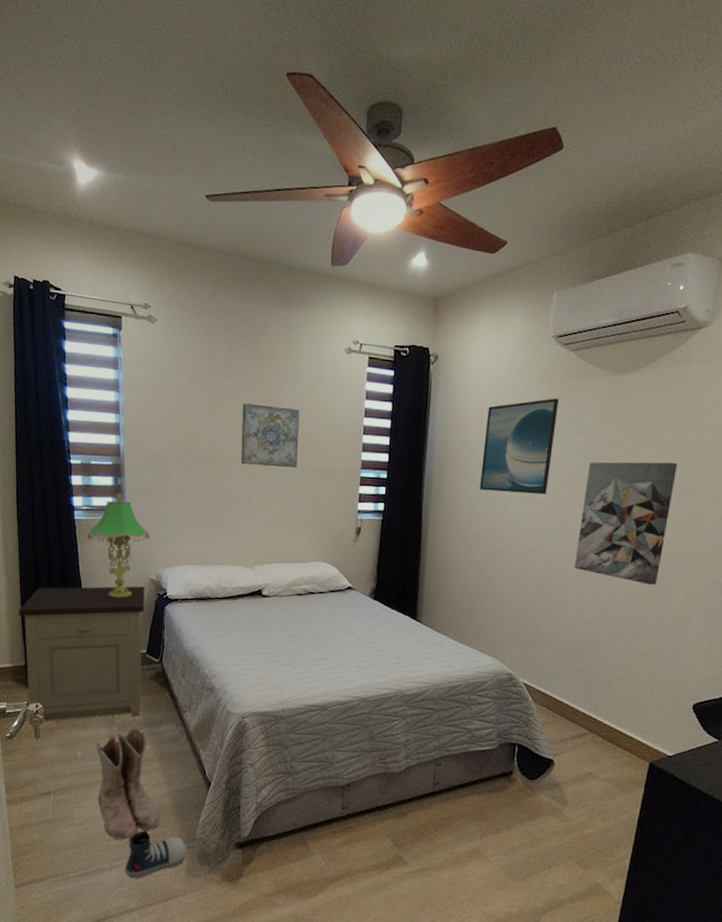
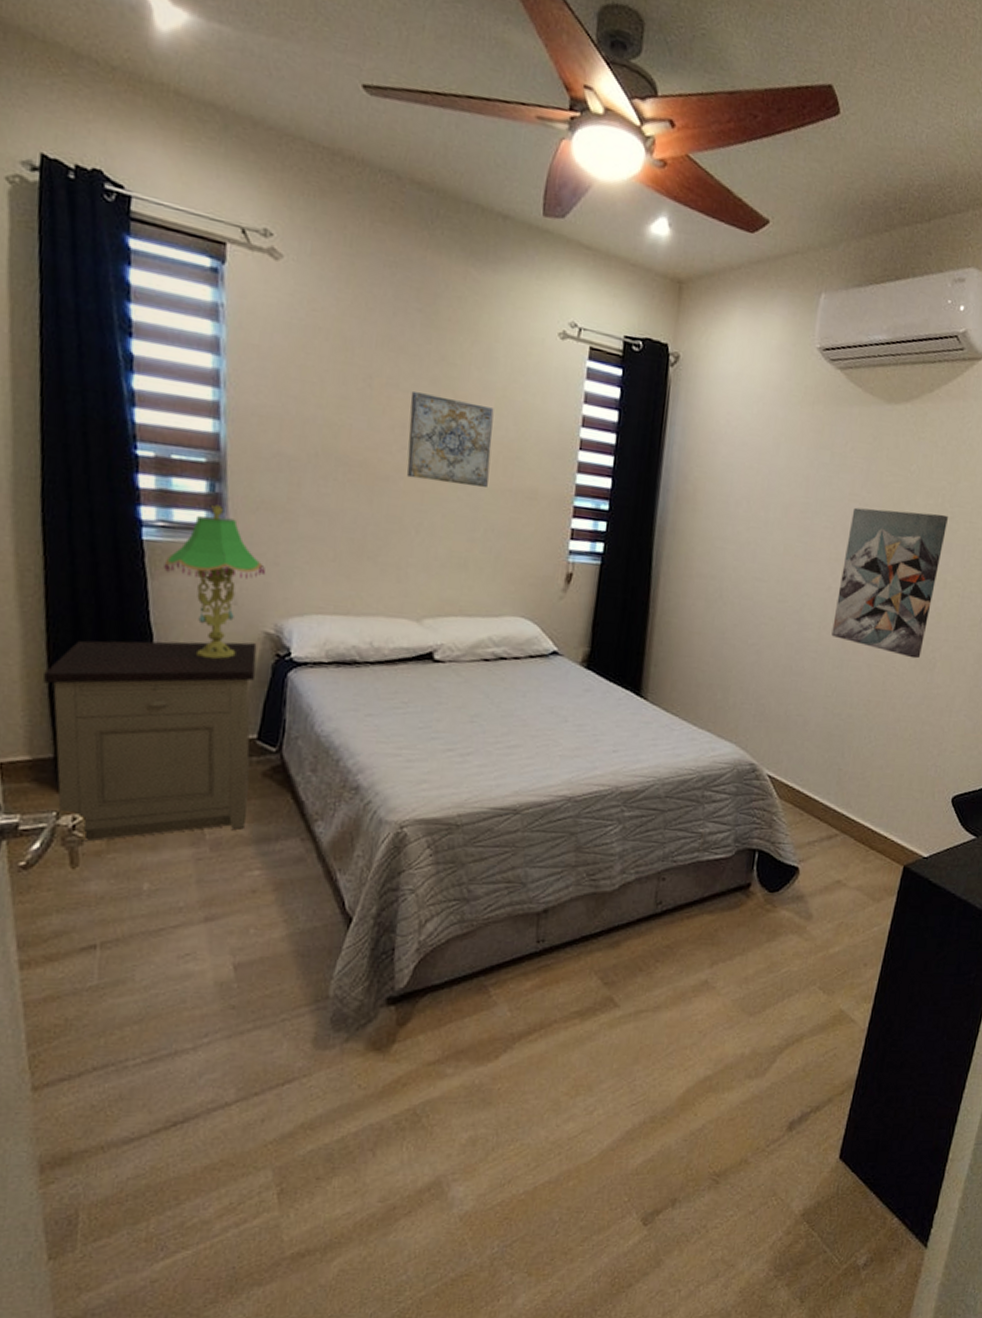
boots: present [96,728,160,841] -> none [173,846,274,1008]
shoe: present [124,830,187,879] -> none [216,990,314,1059]
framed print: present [479,398,559,495] -> none [723,425,822,544]

